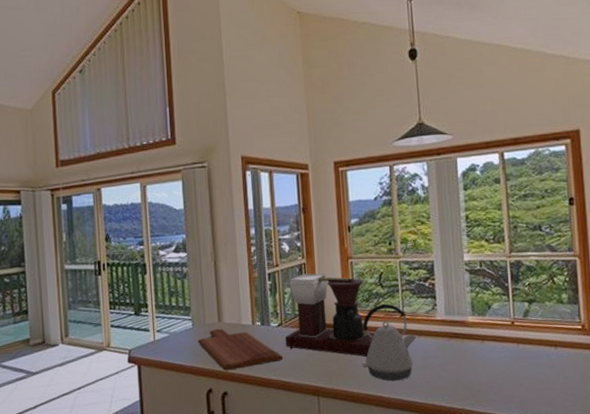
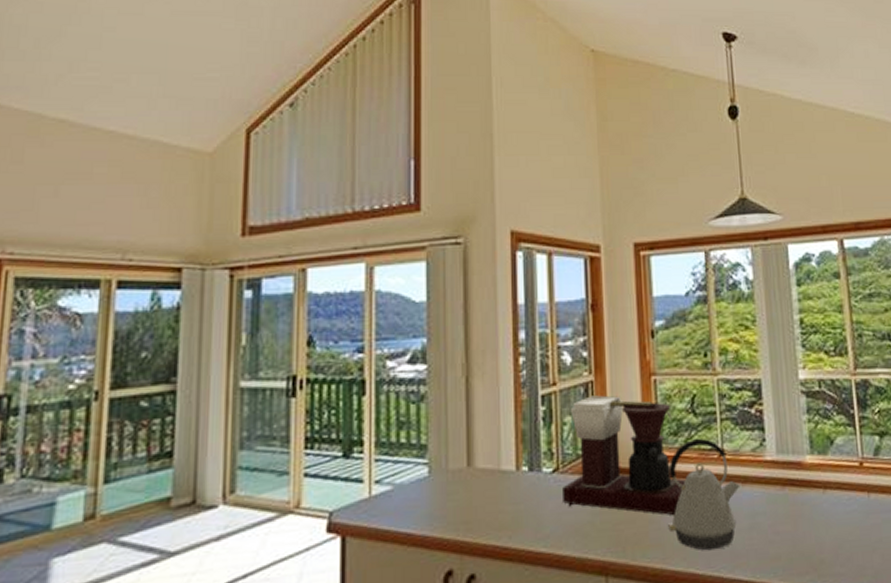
cutting board: present [198,328,283,371] -> none [435,476,559,541]

